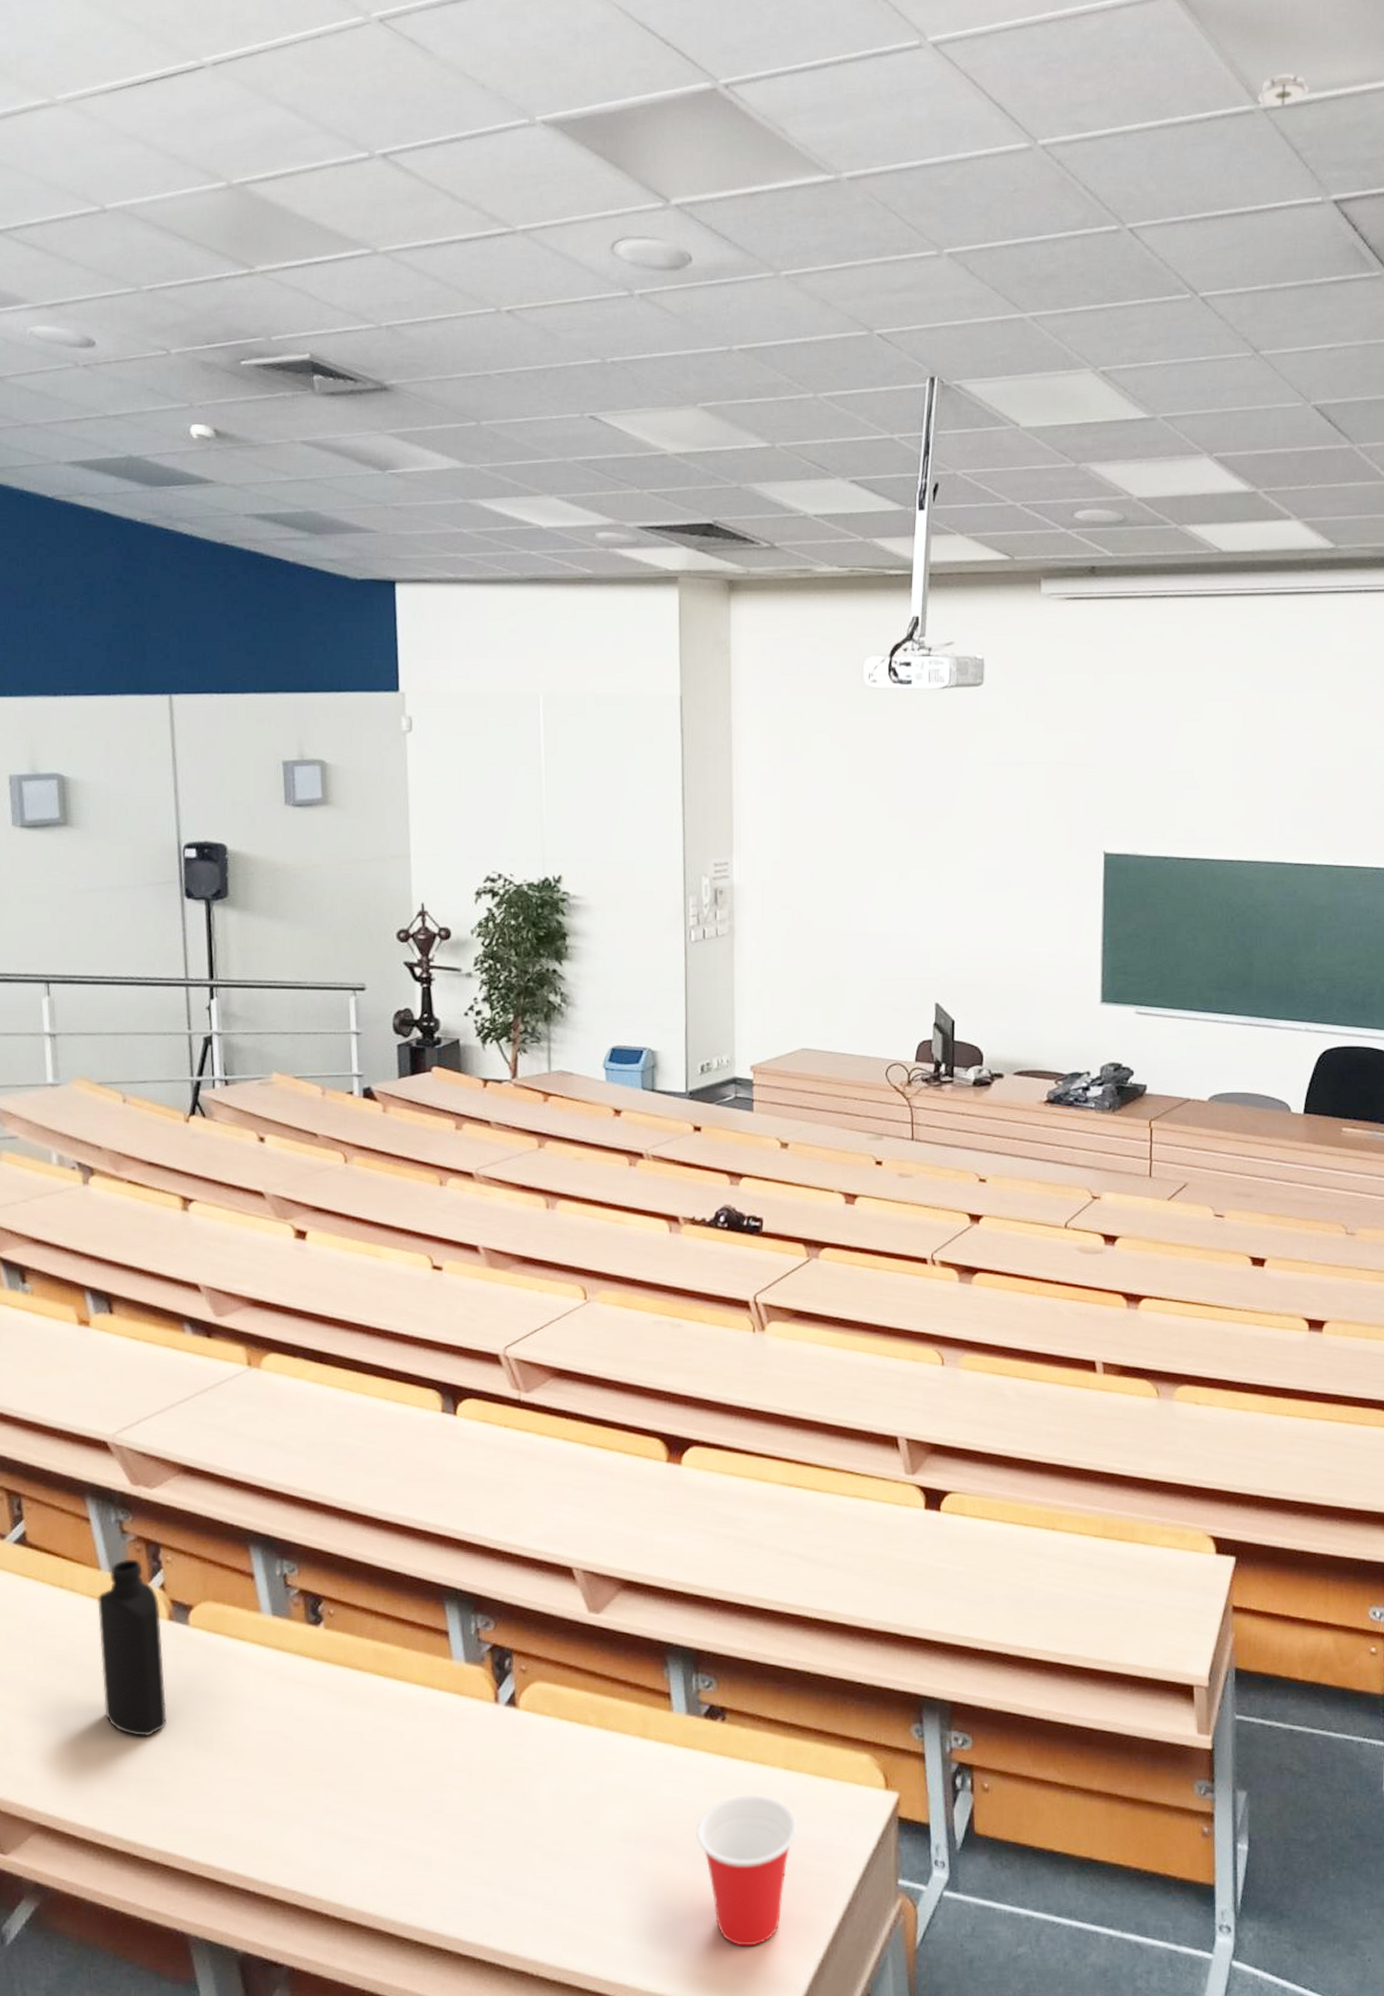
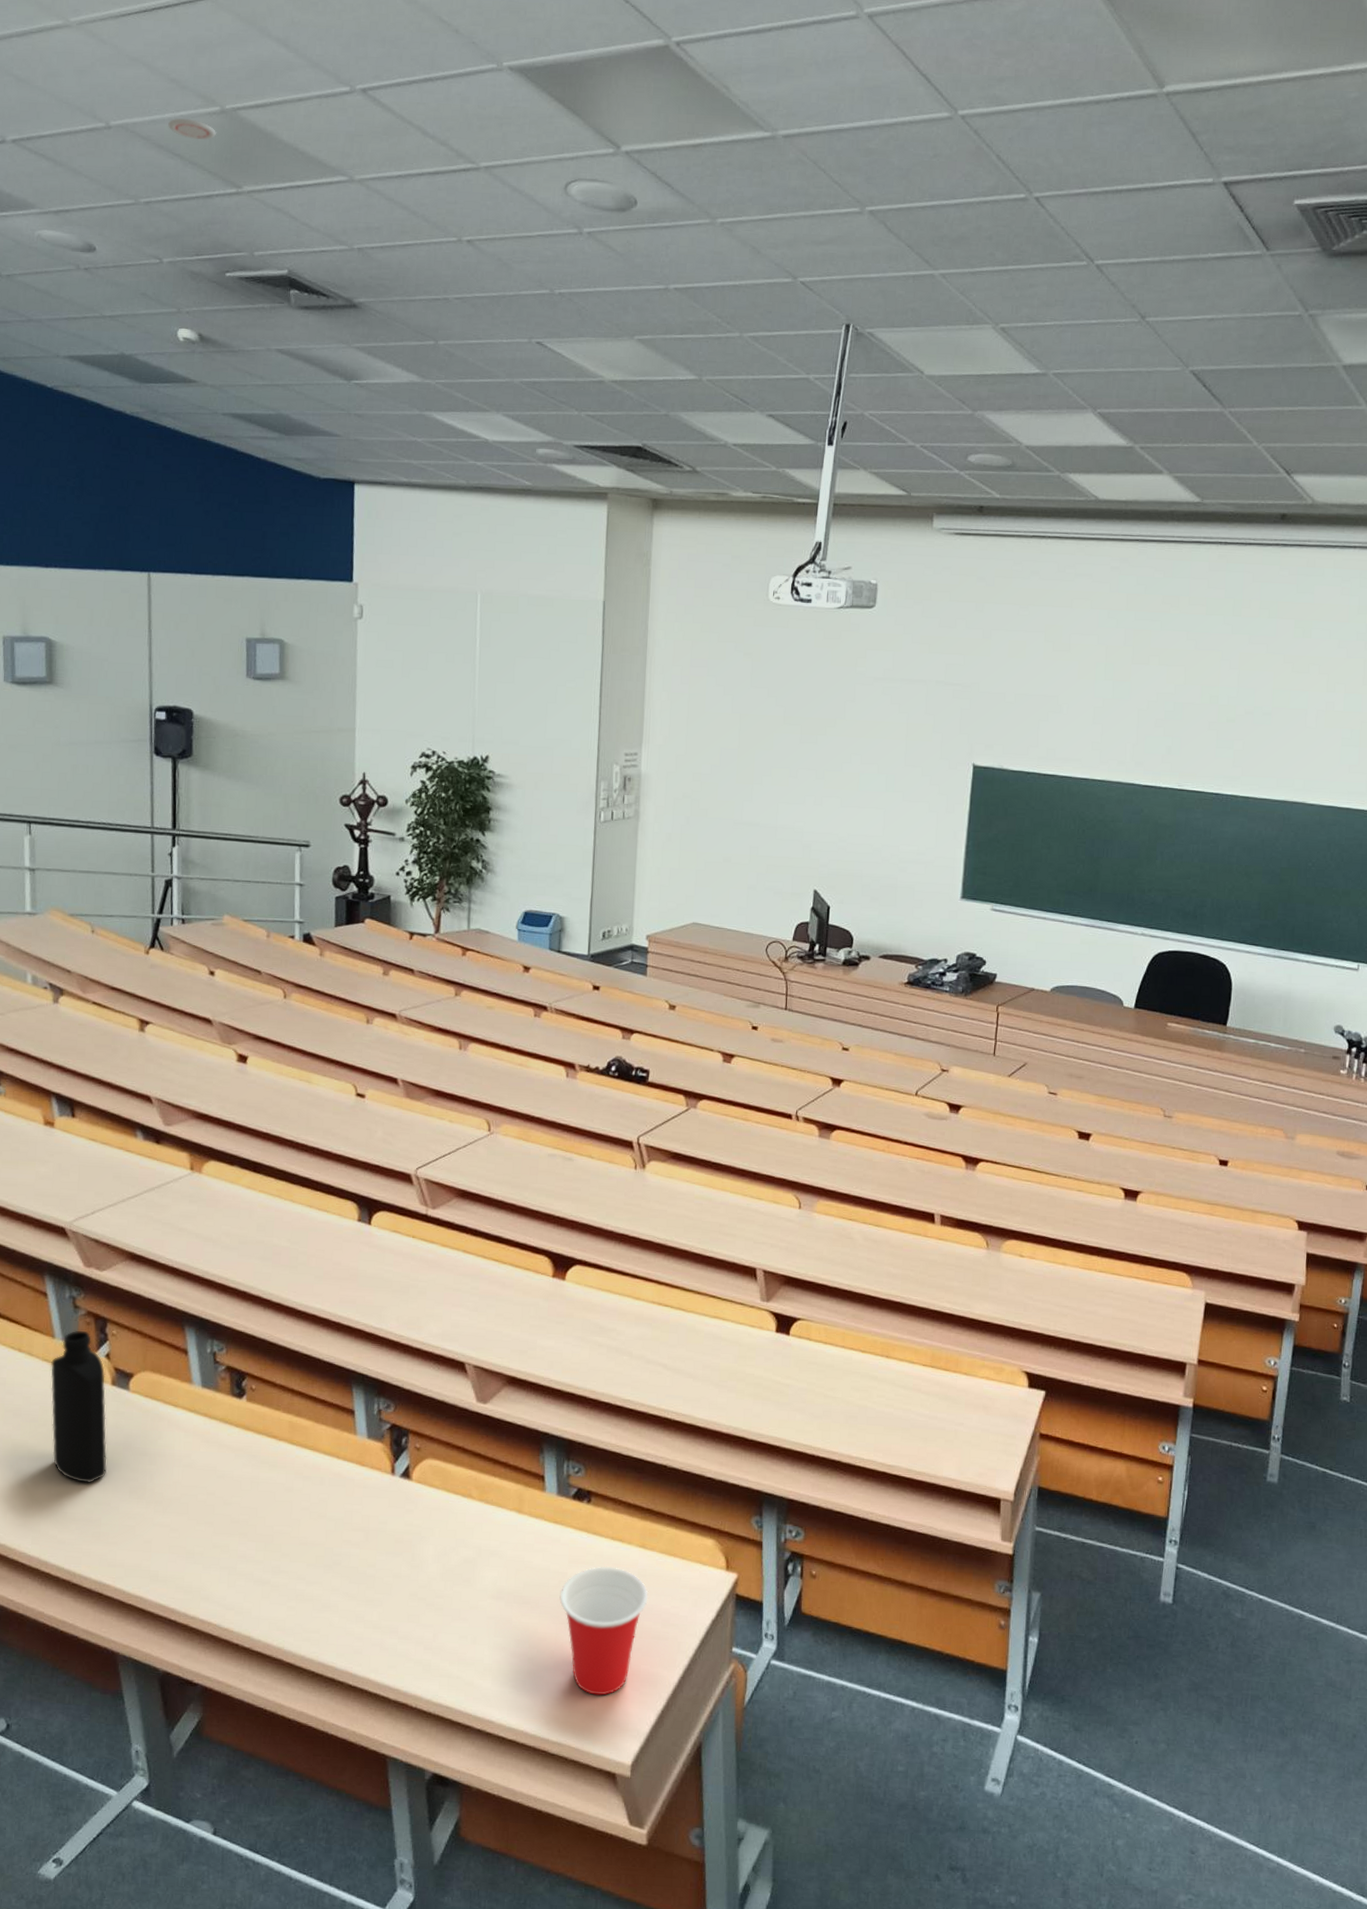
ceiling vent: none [170,196,224,219] -> present [168,117,217,141]
smoke detector: present [1257,73,1309,110] -> none [1160,60,1209,94]

